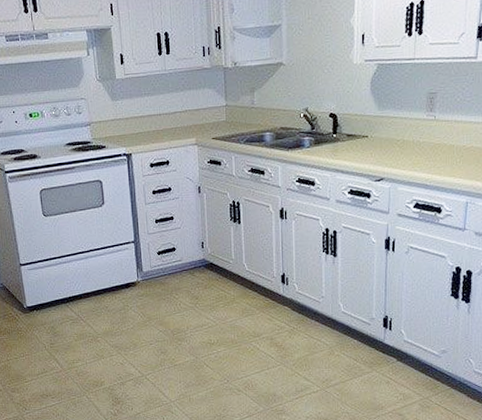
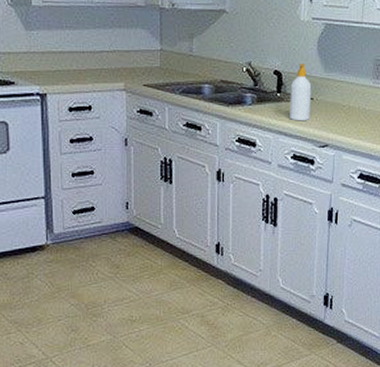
soap bottle: none [345,104,366,159] -> present [290,64,312,121]

